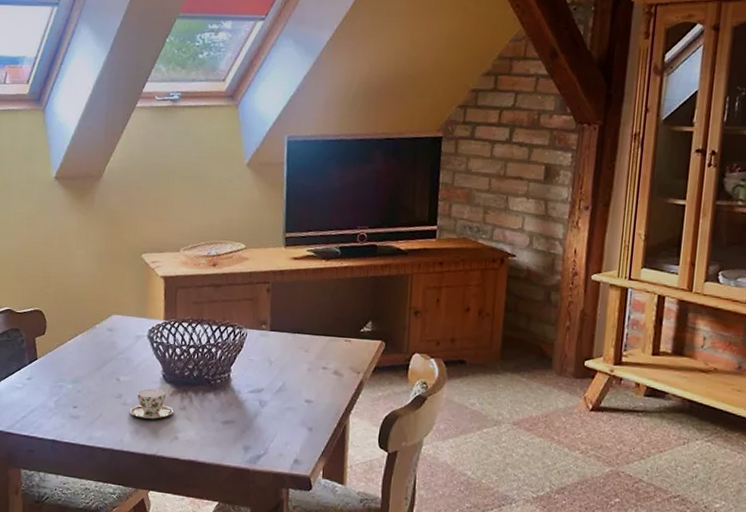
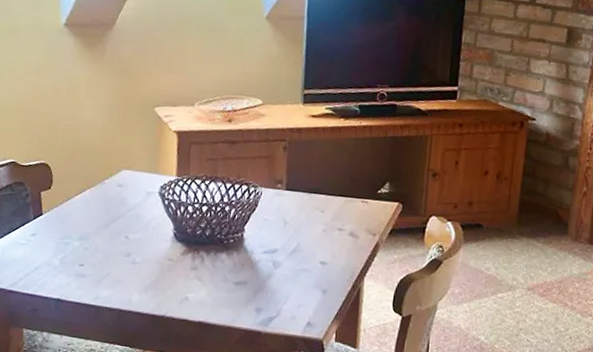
teacup: present [129,389,174,420] -> none [137,247,184,279]

